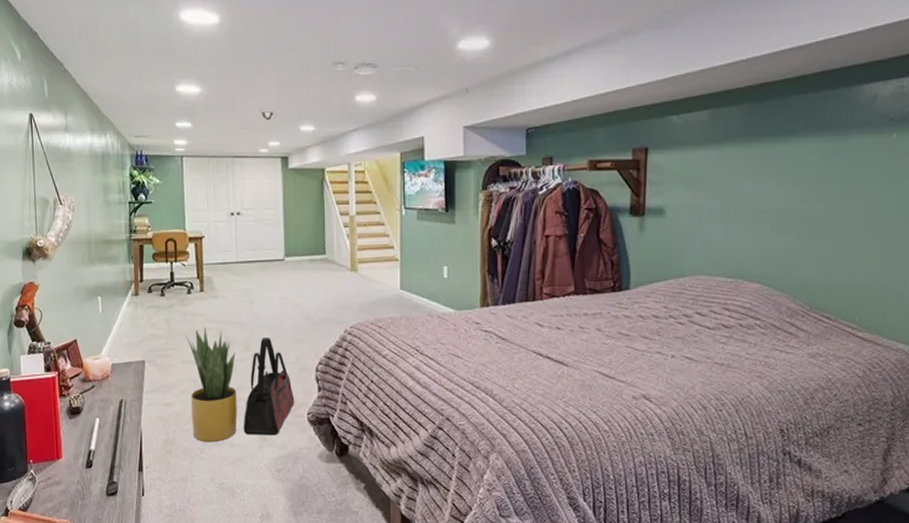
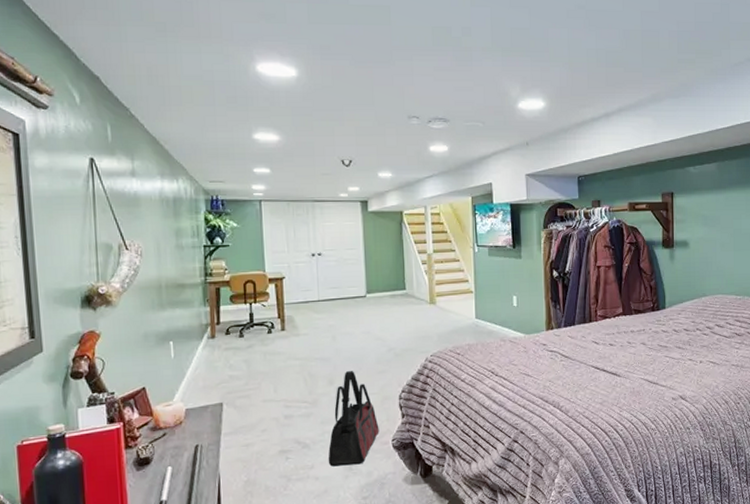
planter: present [186,327,238,443] -> none [267,365,322,479]

